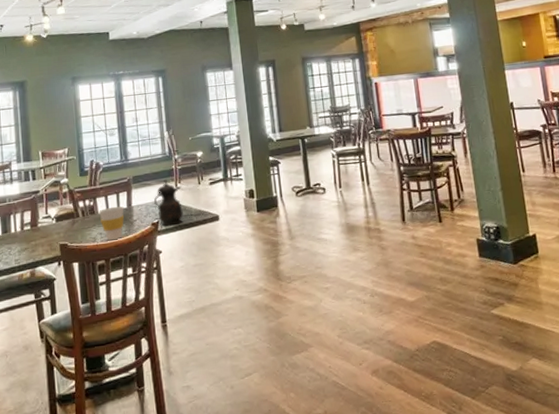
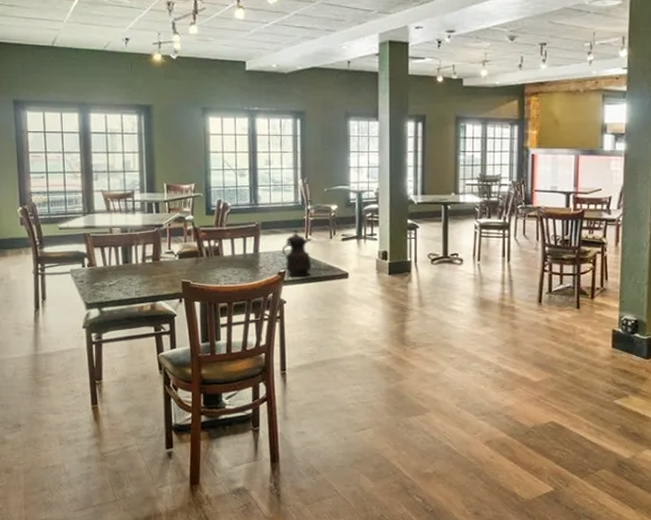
cup: present [99,206,125,241] -> none [224,250,250,285]

